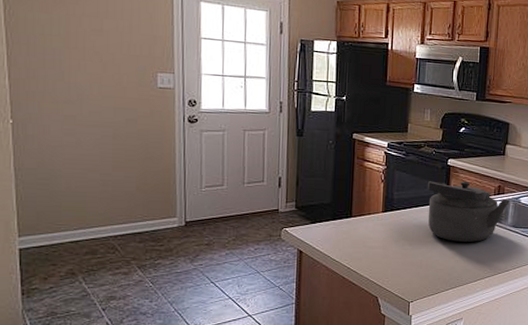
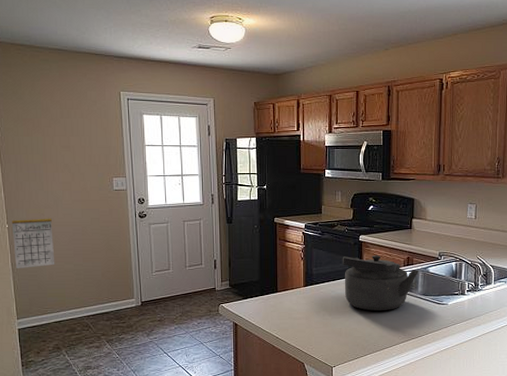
calendar: none [17,113,75,175] -> present [11,218,55,268]

